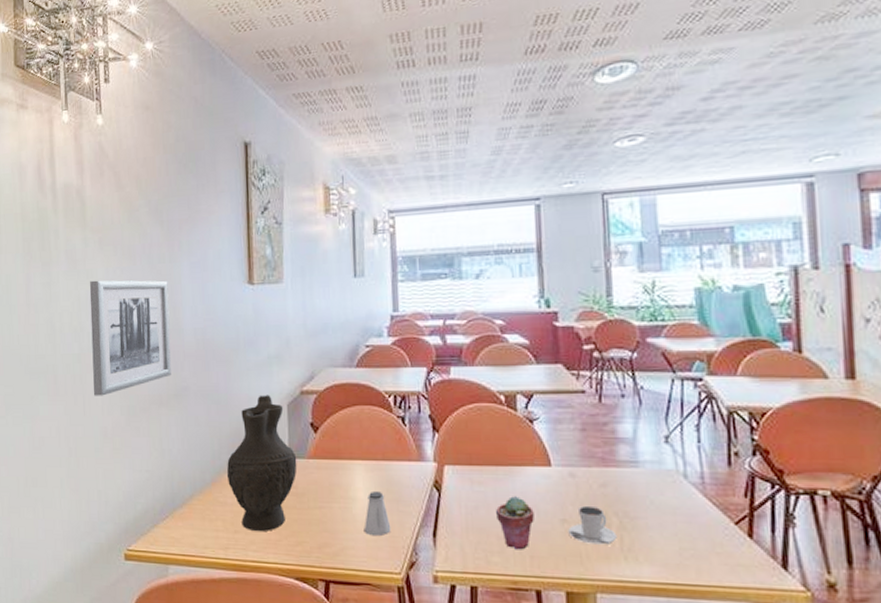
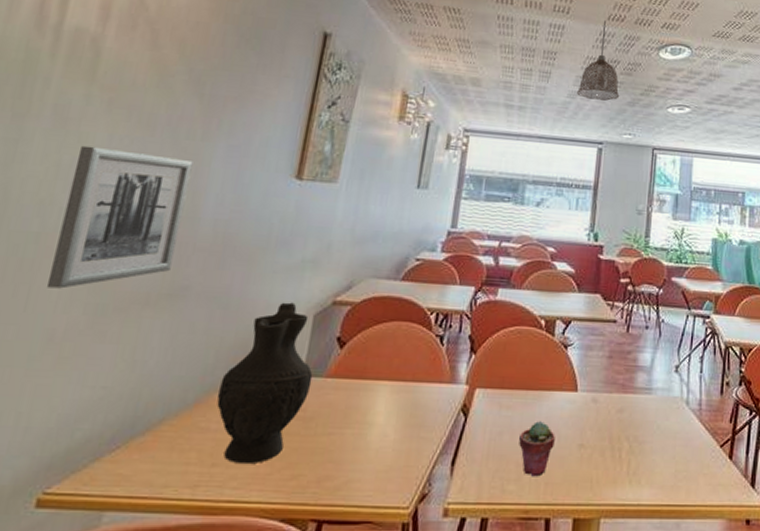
saltshaker: present [364,490,391,537] -> none [376,414,408,467]
pendant lamp: none [501,56,552,152] -> present [577,20,620,101]
cappuccino: present [568,505,617,545] -> none [583,430,626,469]

